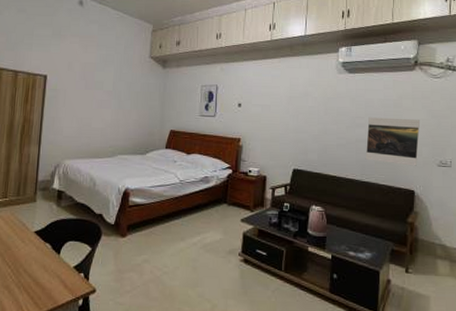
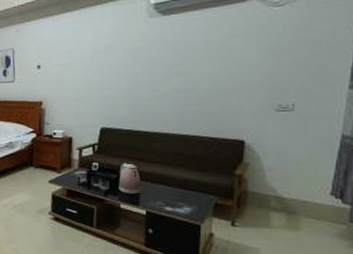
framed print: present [365,117,420,166] -> none [184,60,253,114]

